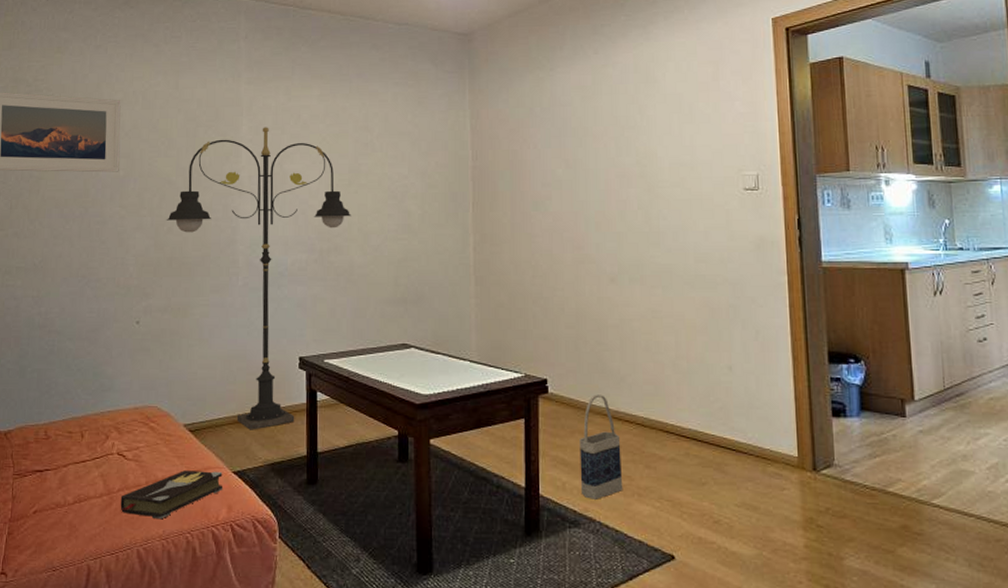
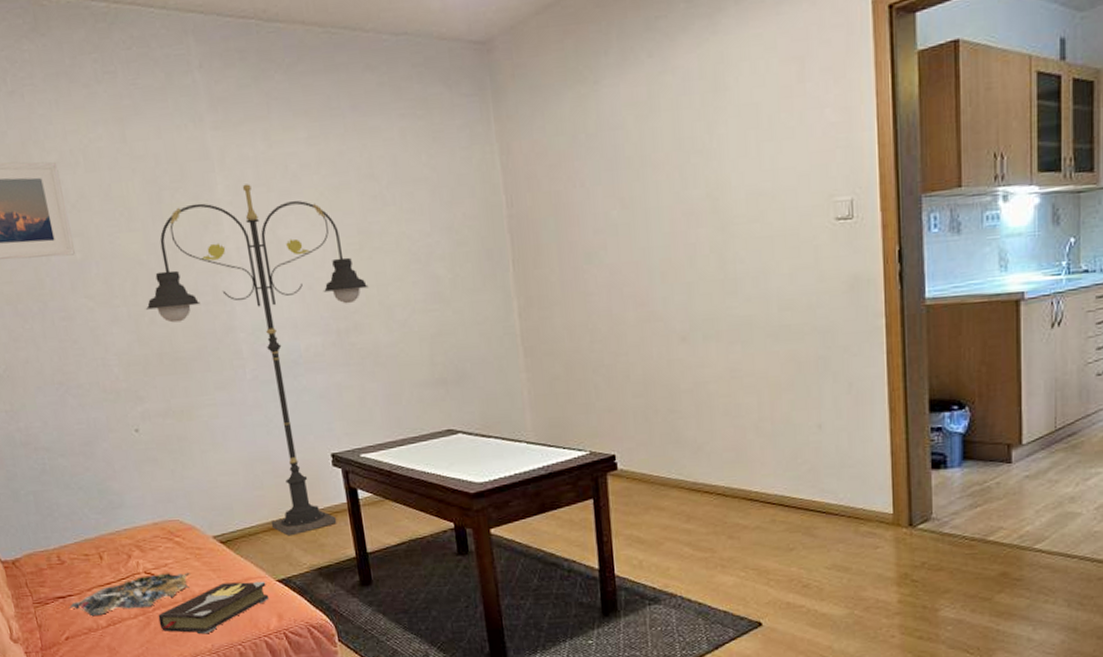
magazine: none [43,456,158,493] -> present [68,572,191,617]
bag: present [579,395,623,499] -> none [655,466,705,575]

